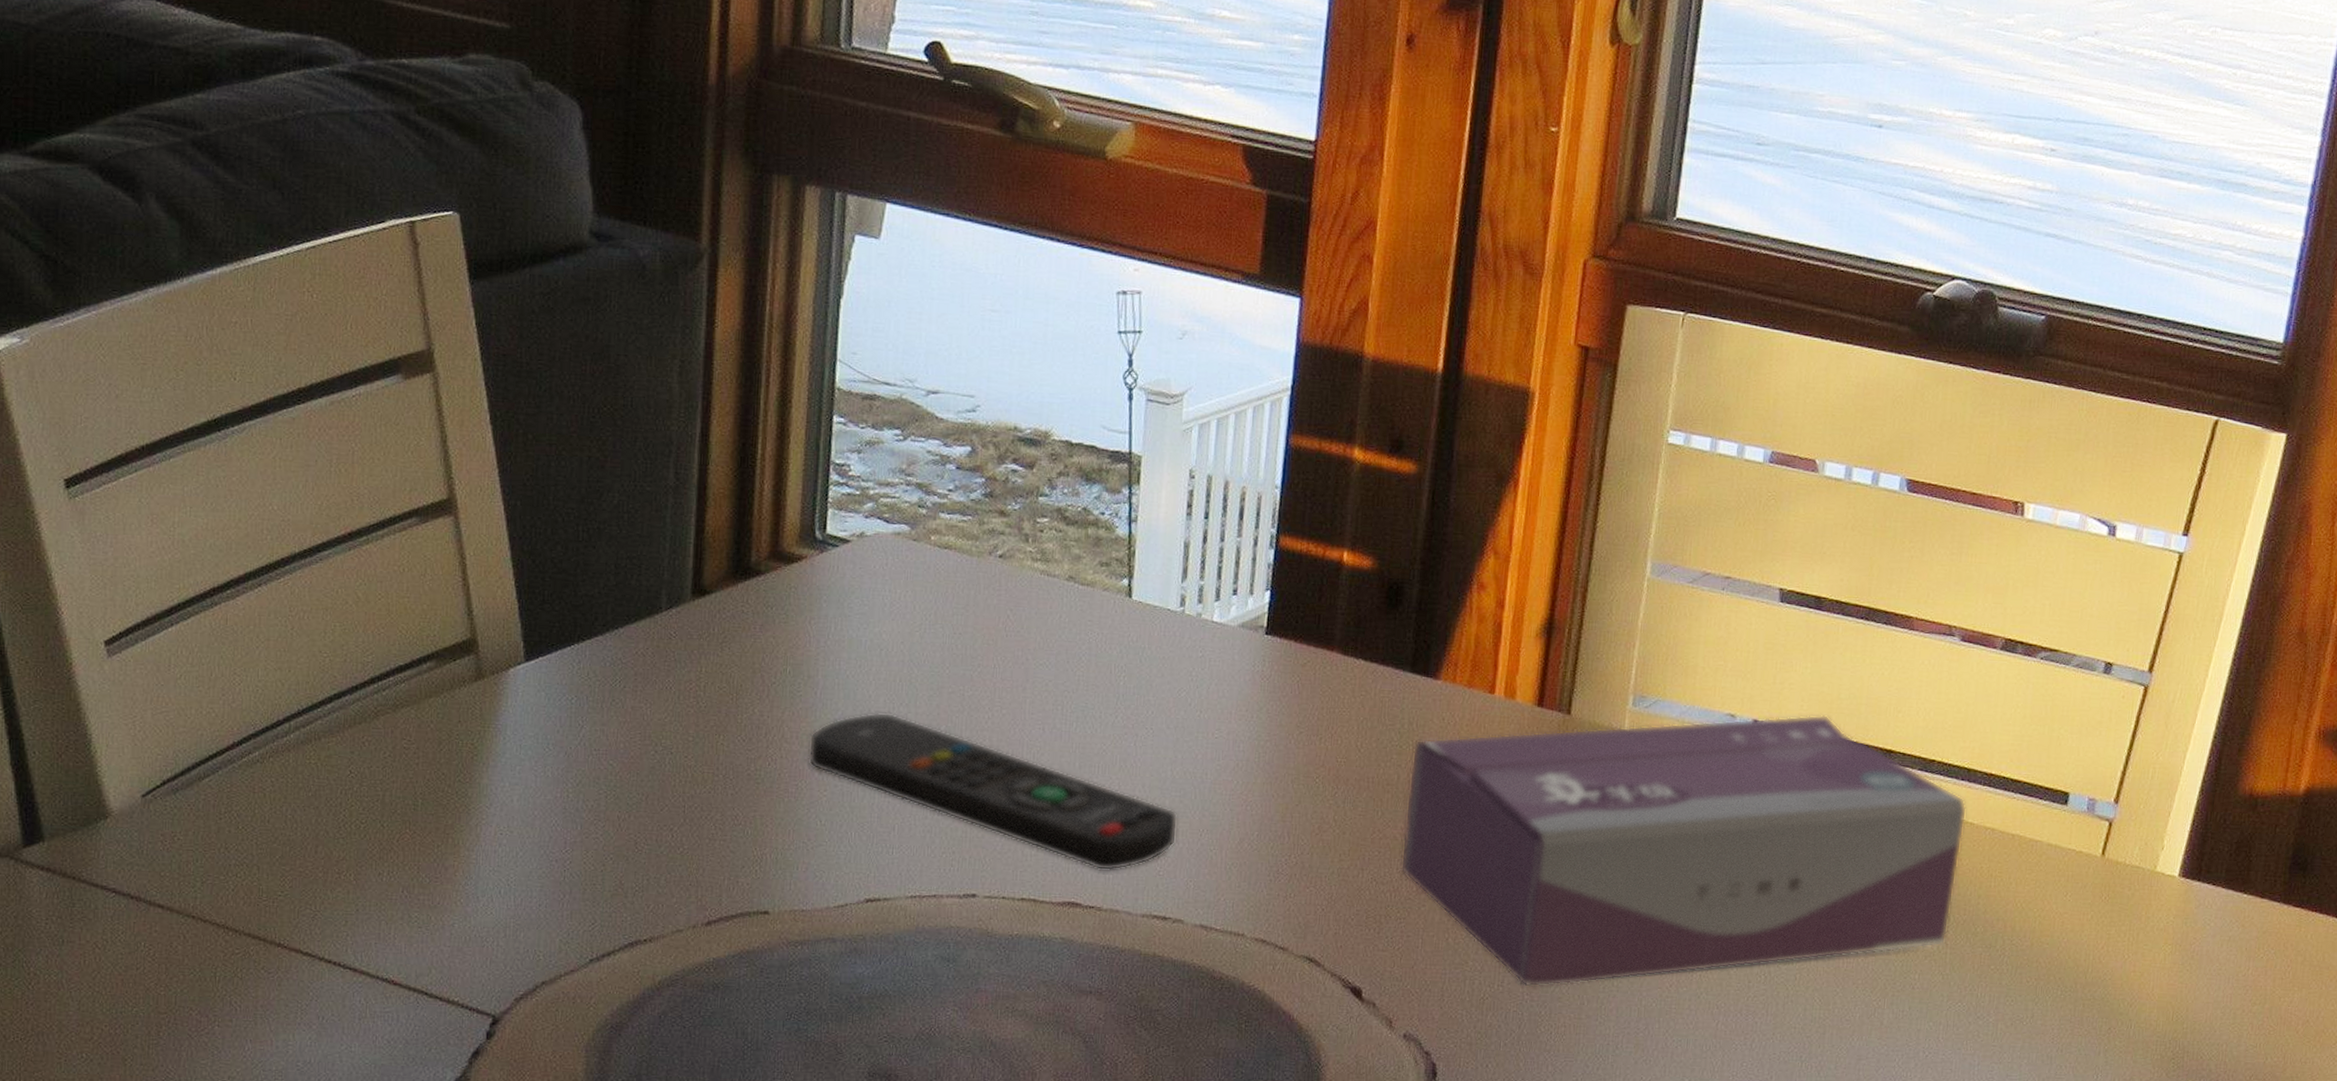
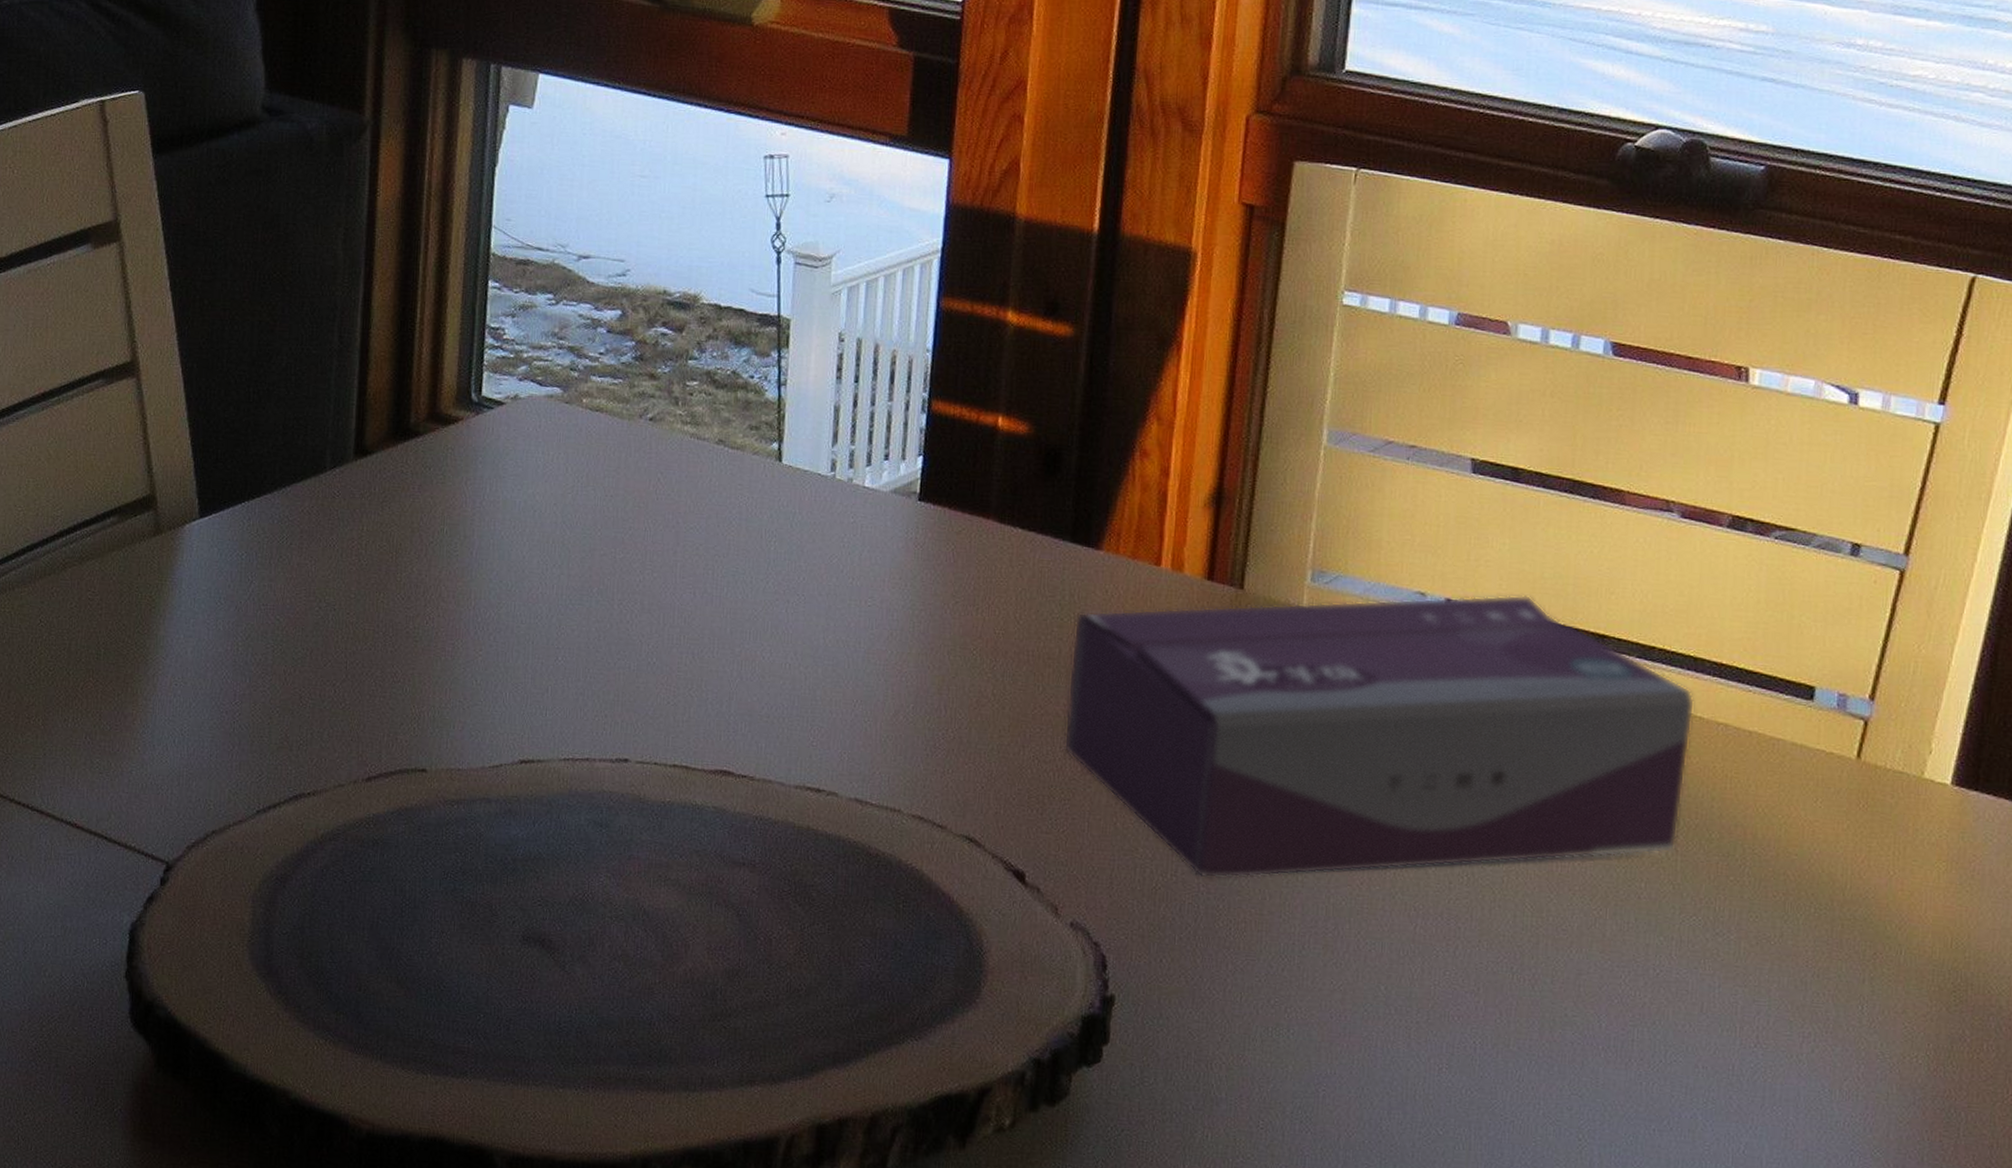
remote control: present [808,712,1178,871] -> none [464,573,831,740]

